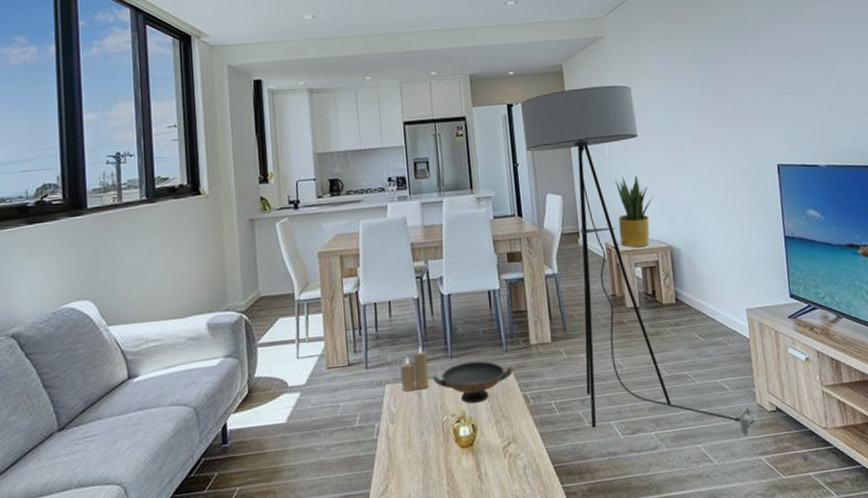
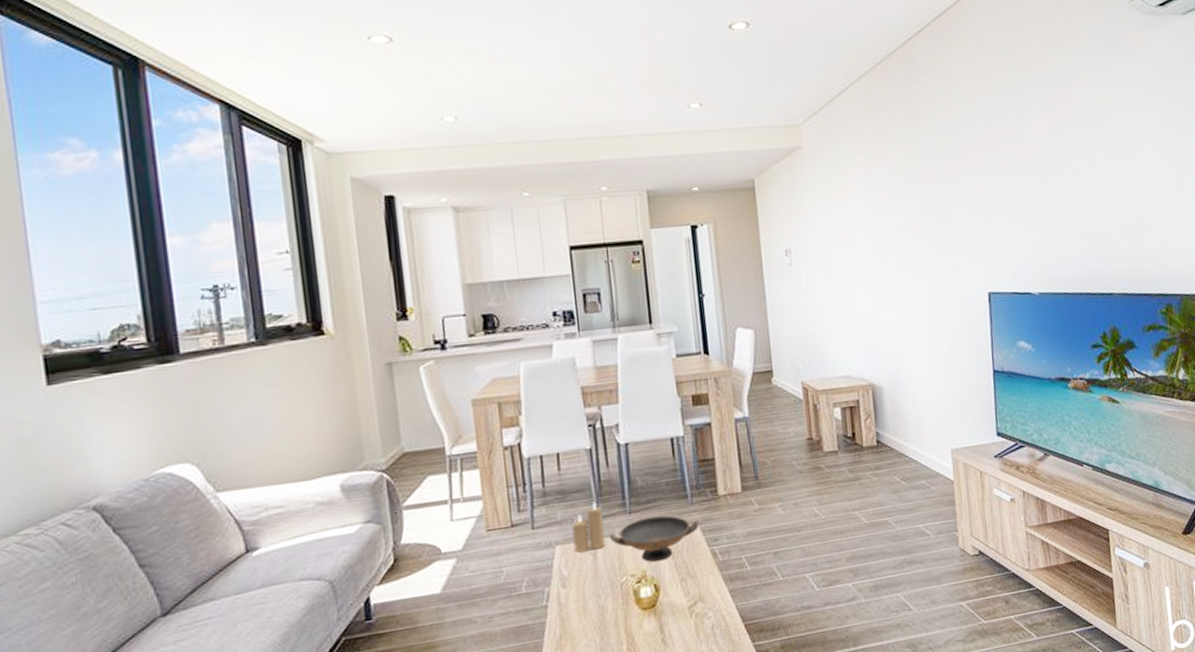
floor lamp: present [521,85,760,435] -> none [707,203,962,582]
planter: present [615,174,654,248] -> none [813,305,855,387]

